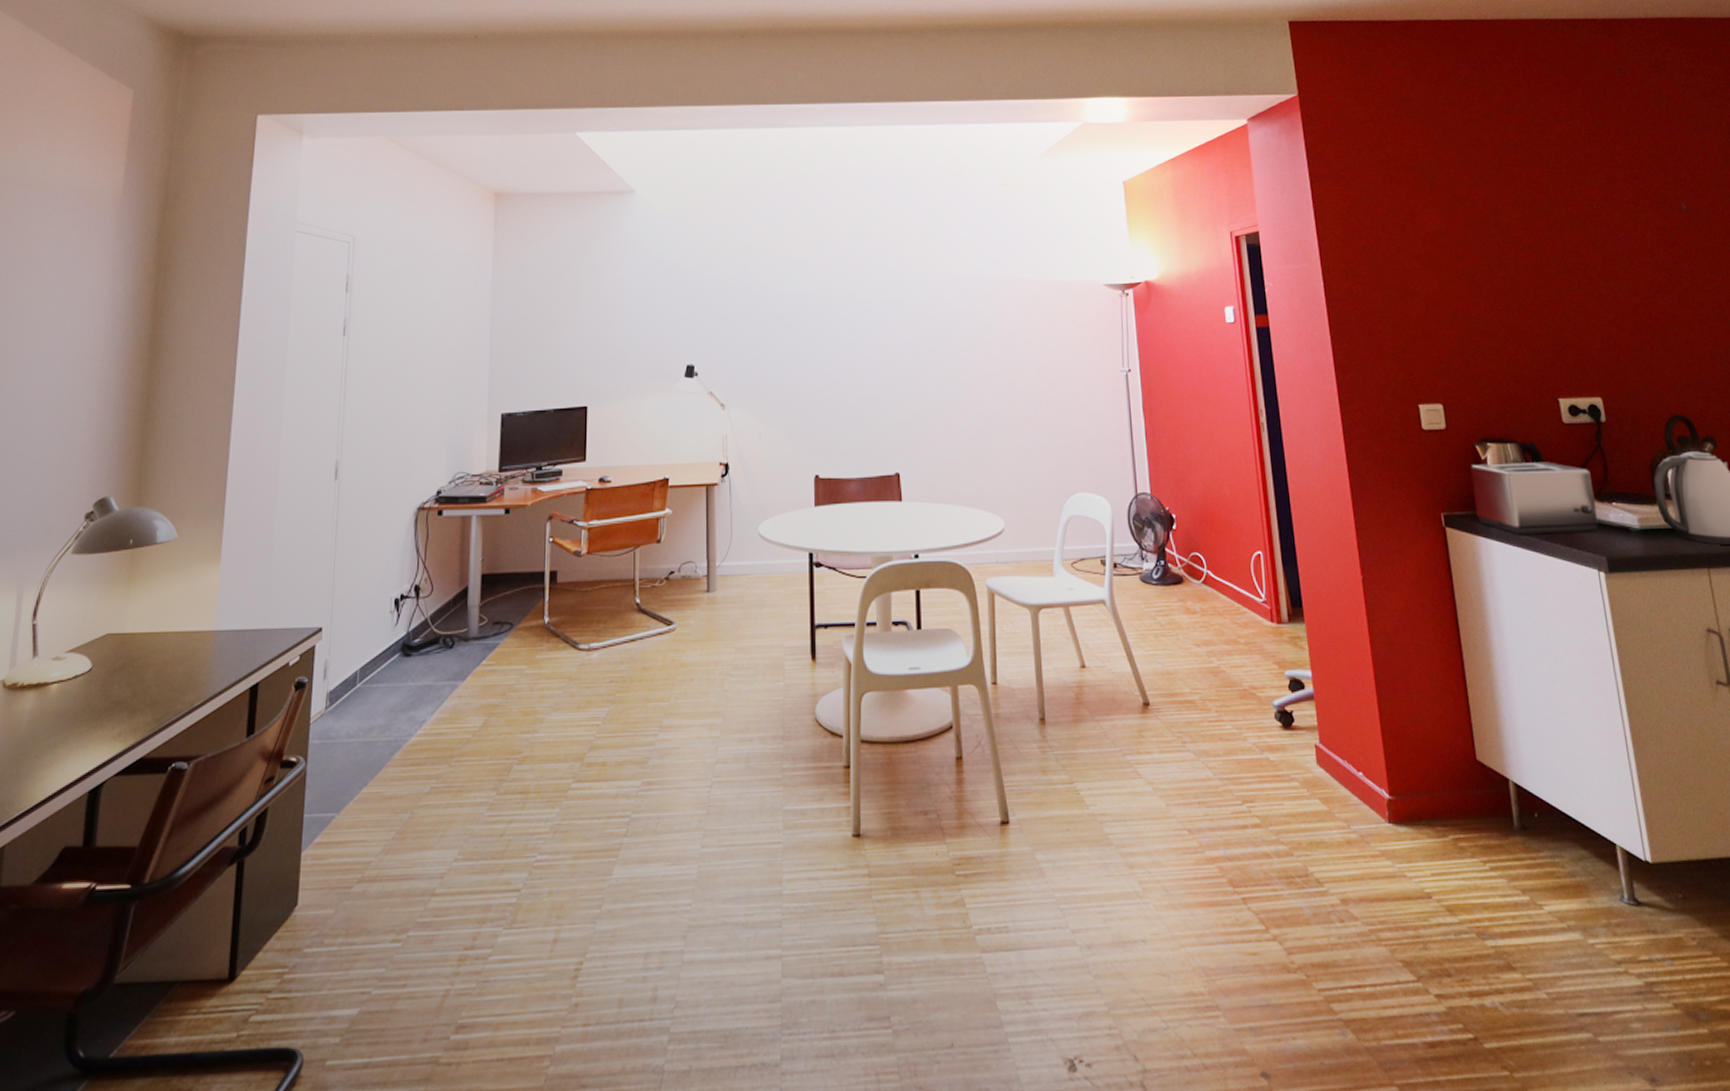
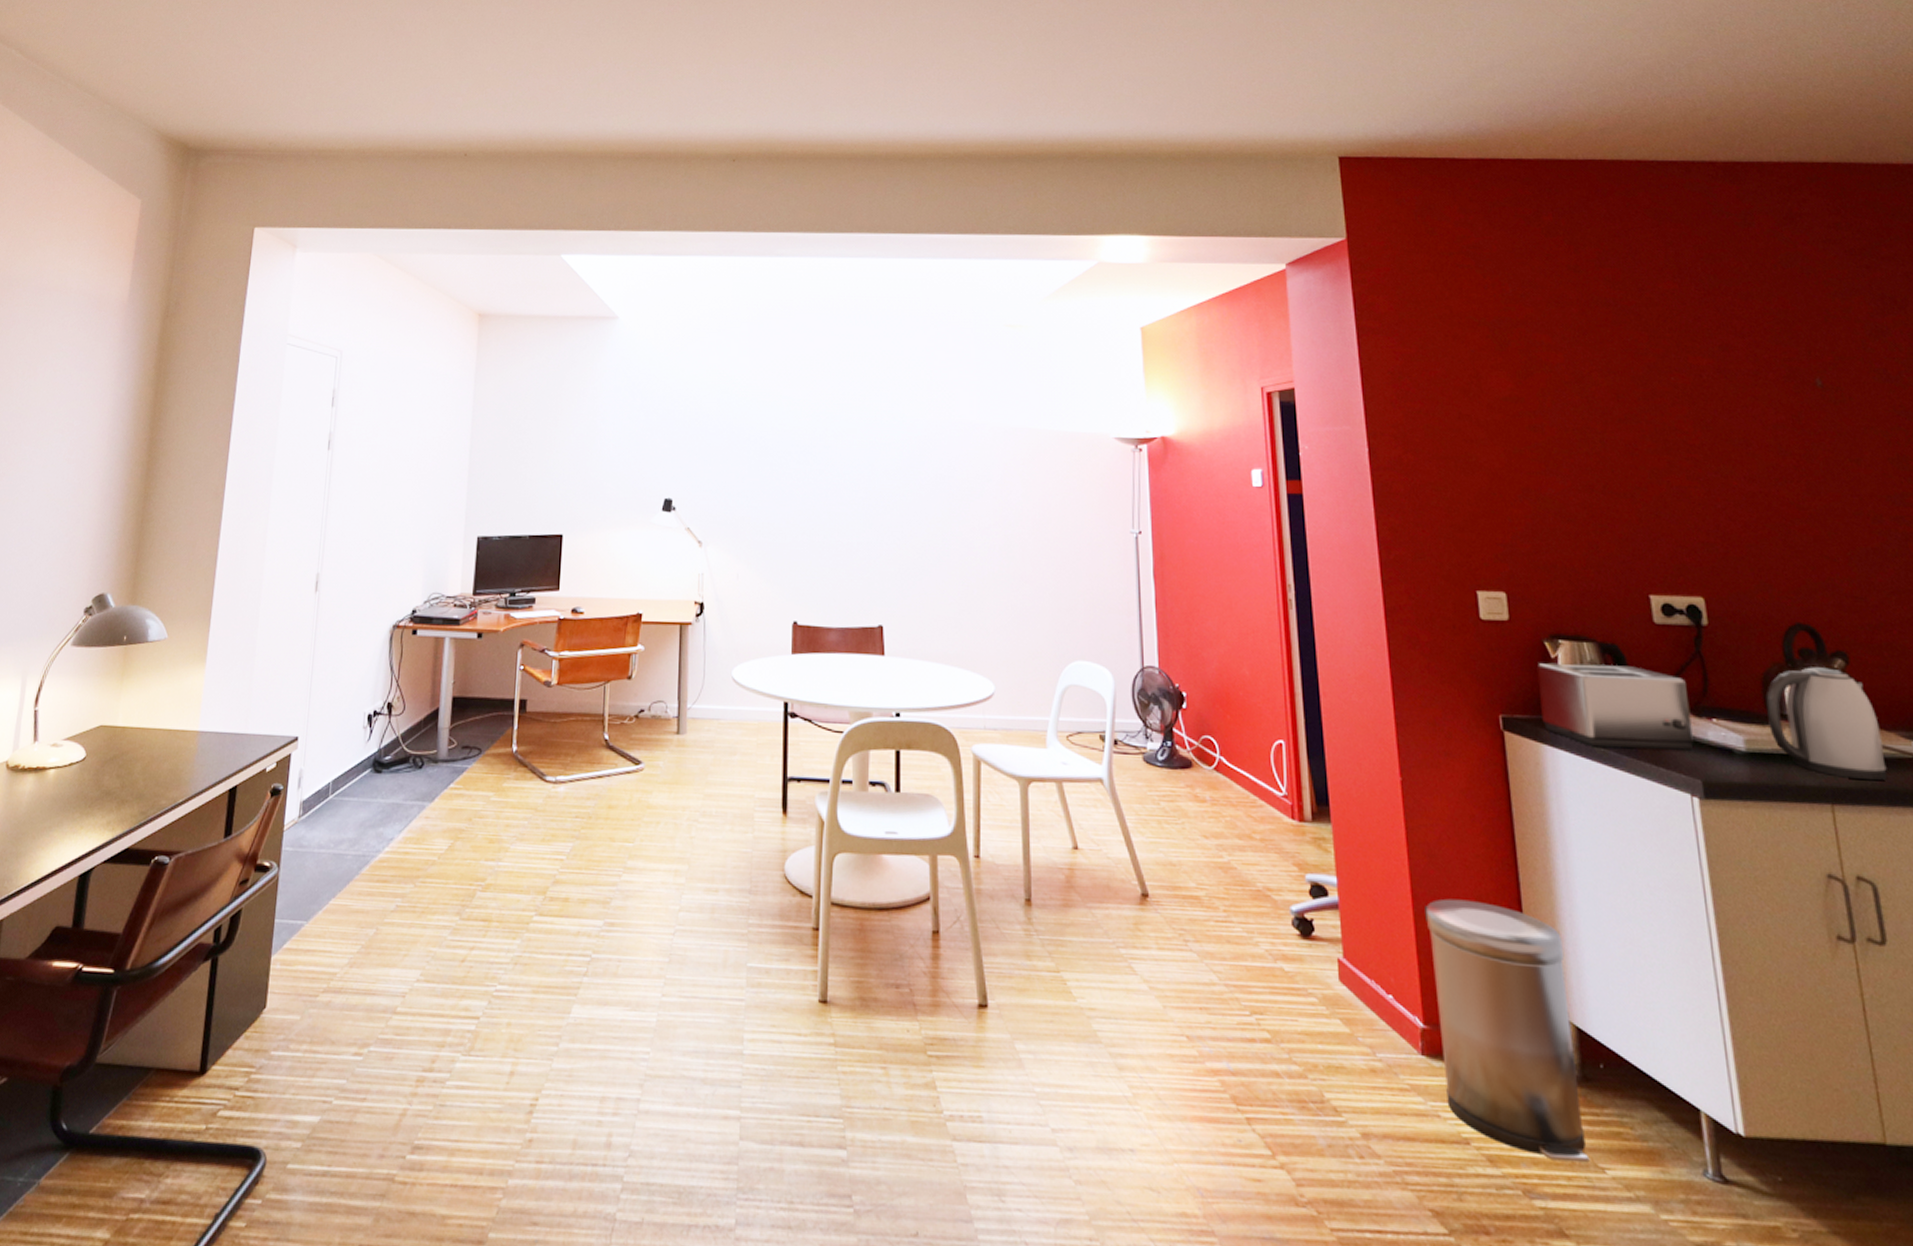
pedal bin: none [1386,680,1530,904] -> present [1425,898,1590,1163]

